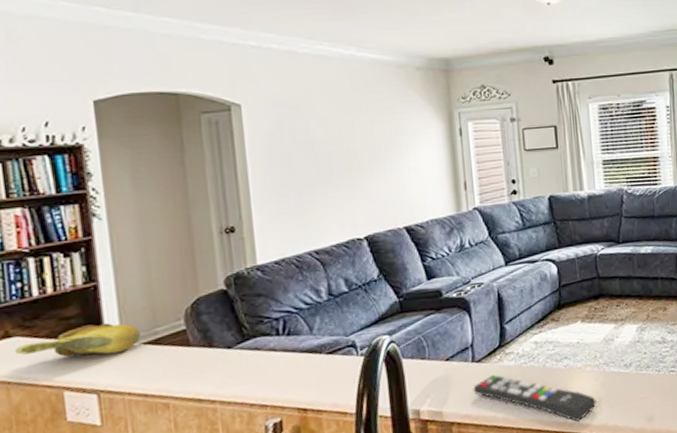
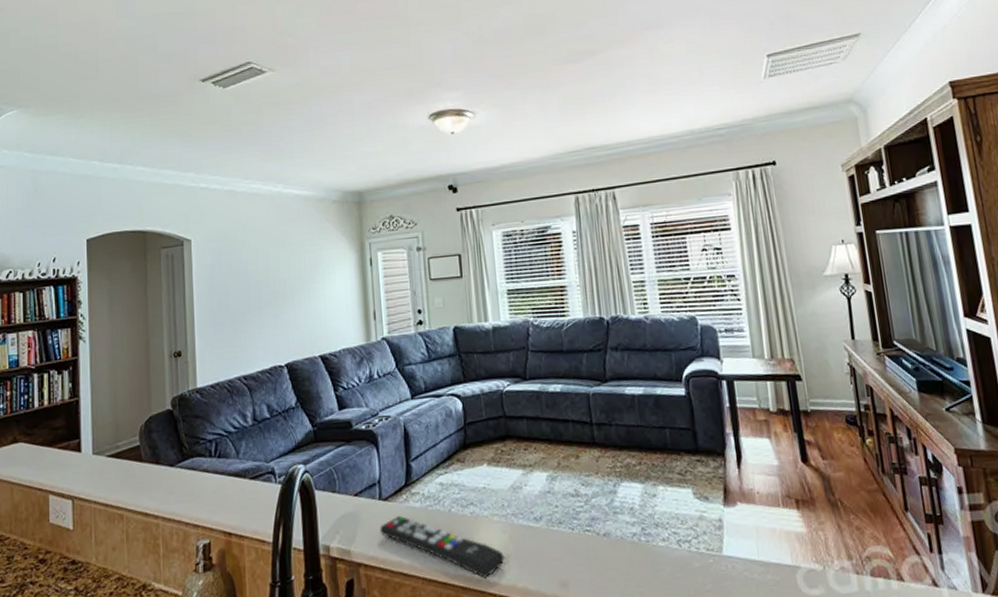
banana bunch: present [14,323,142,357] -> none [18,435,107,464]

